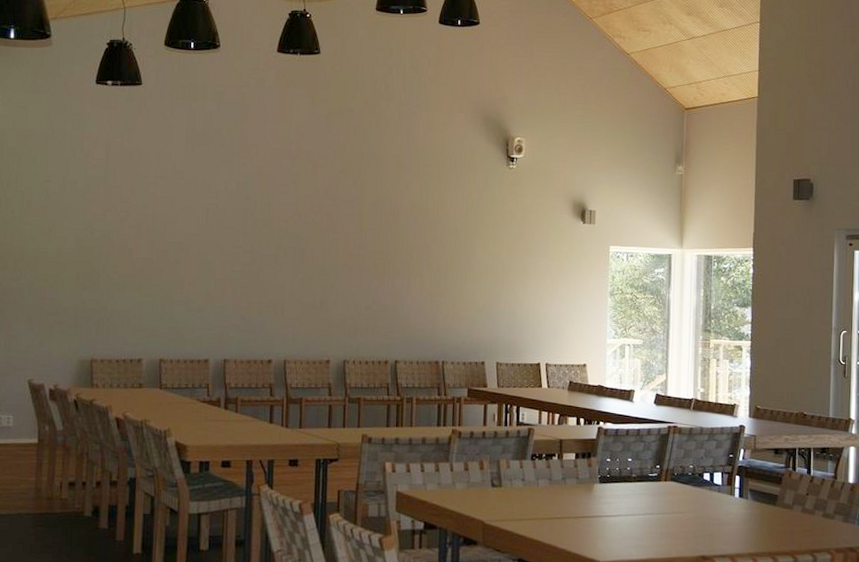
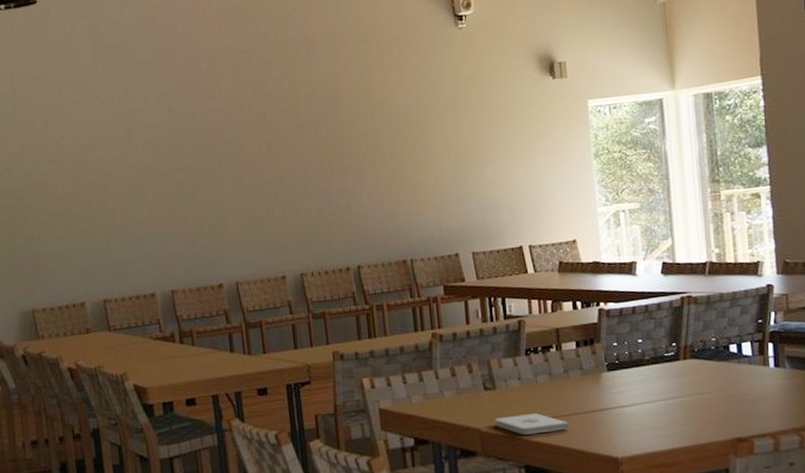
notepad: none [496,512,561,532] -> present [494,413,569,435]

